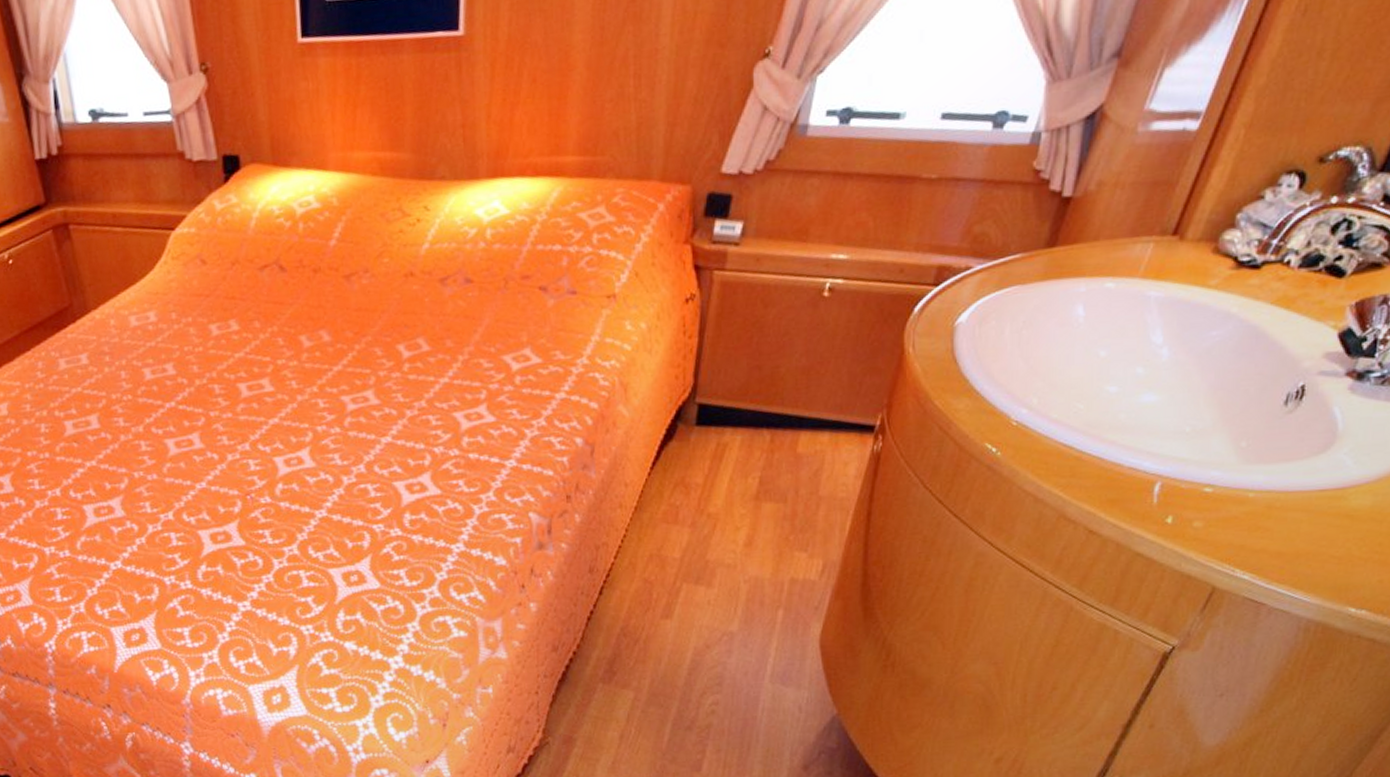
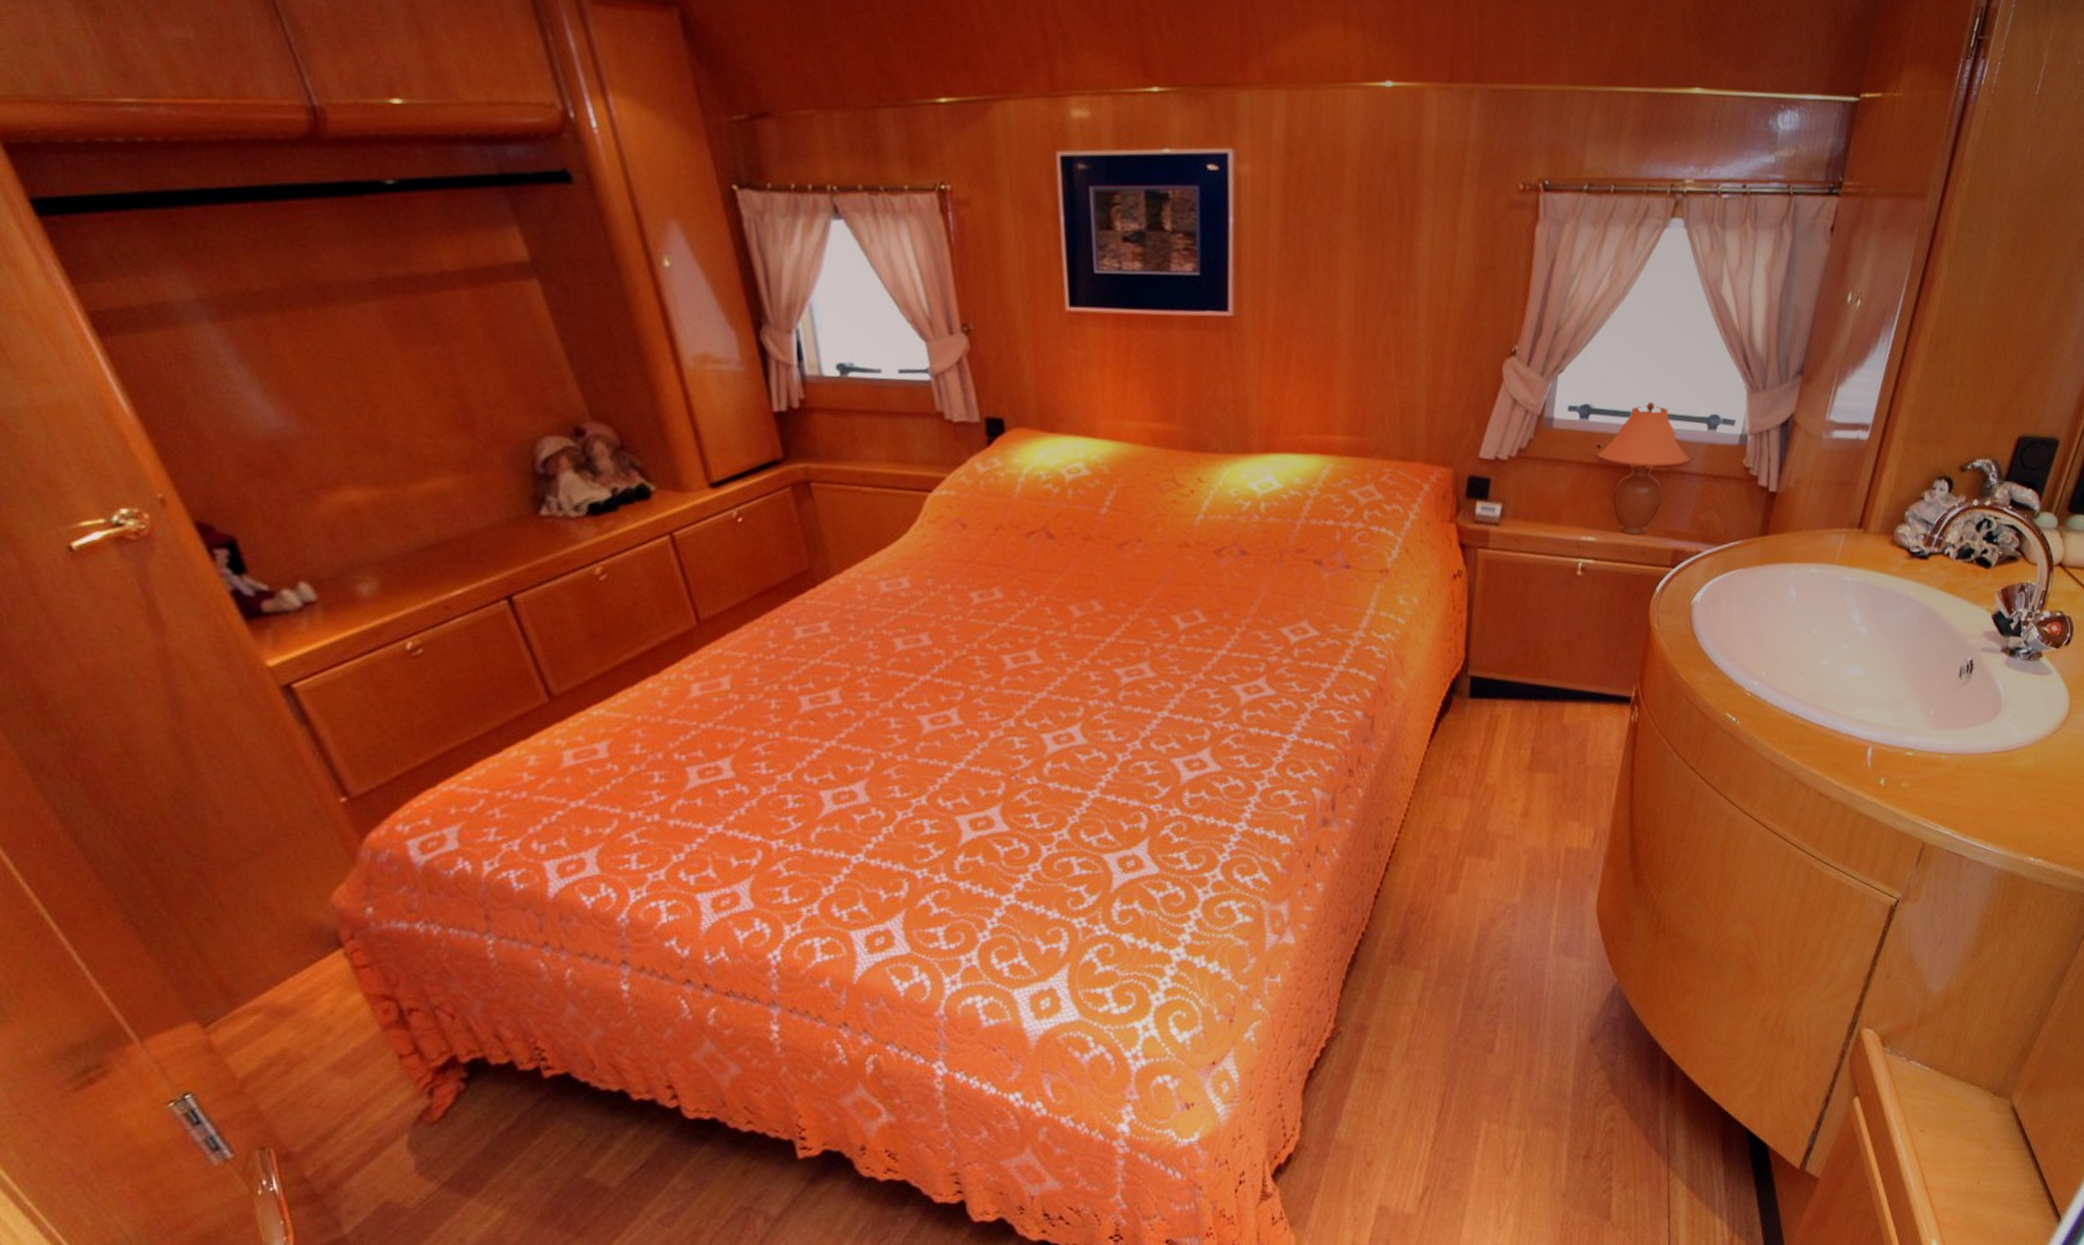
table lamp: none [854,100,971,252] -> present [1595,401,1693,536]

